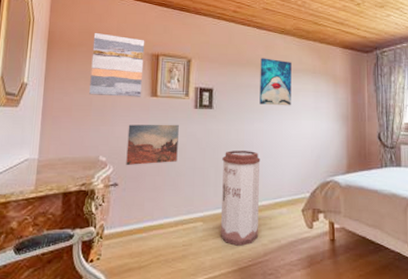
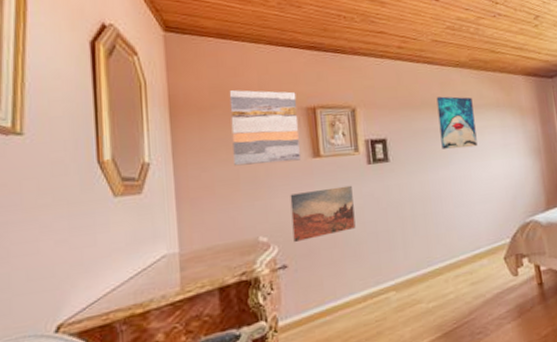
trash can: present [220,151,261,246] -> none [408,202,460,311]

